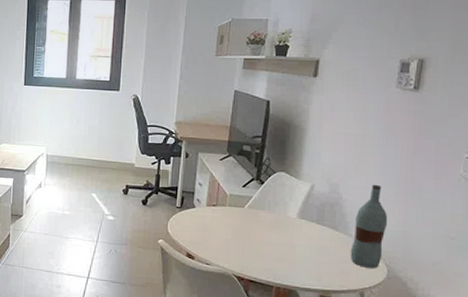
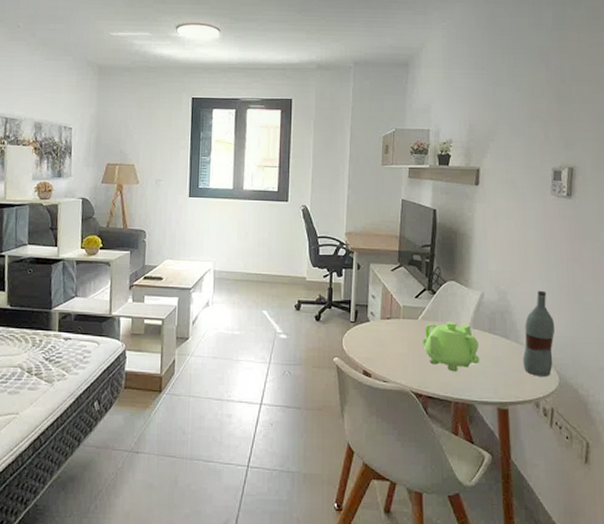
teapot: none [248,211,306,259] -> present [423,322,480,372]

